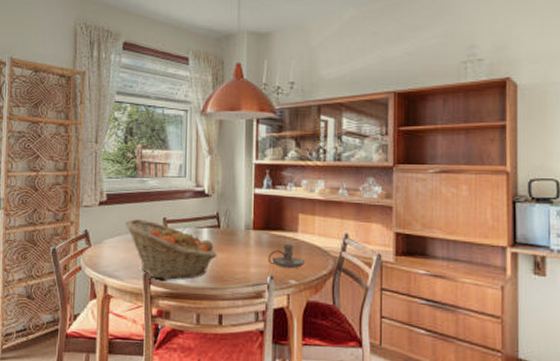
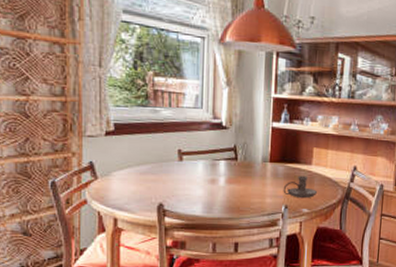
fruit basket: present [124,219,217,280] -> none [135,151,234,212]

